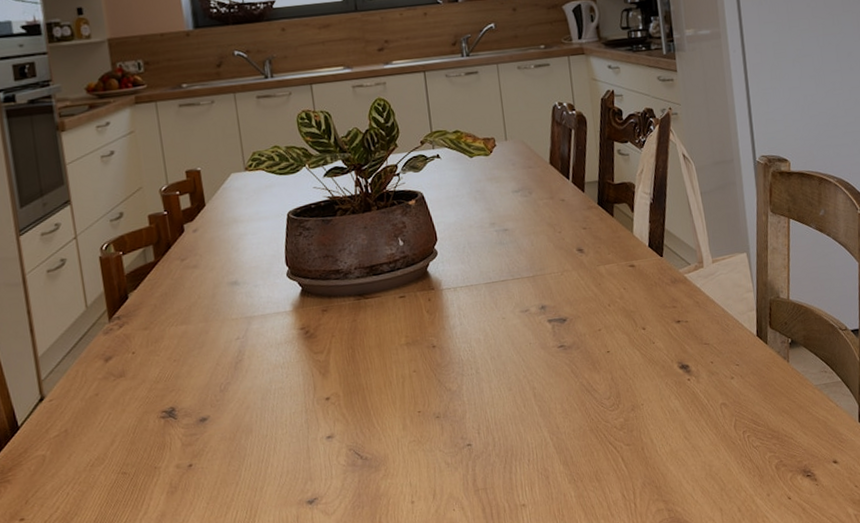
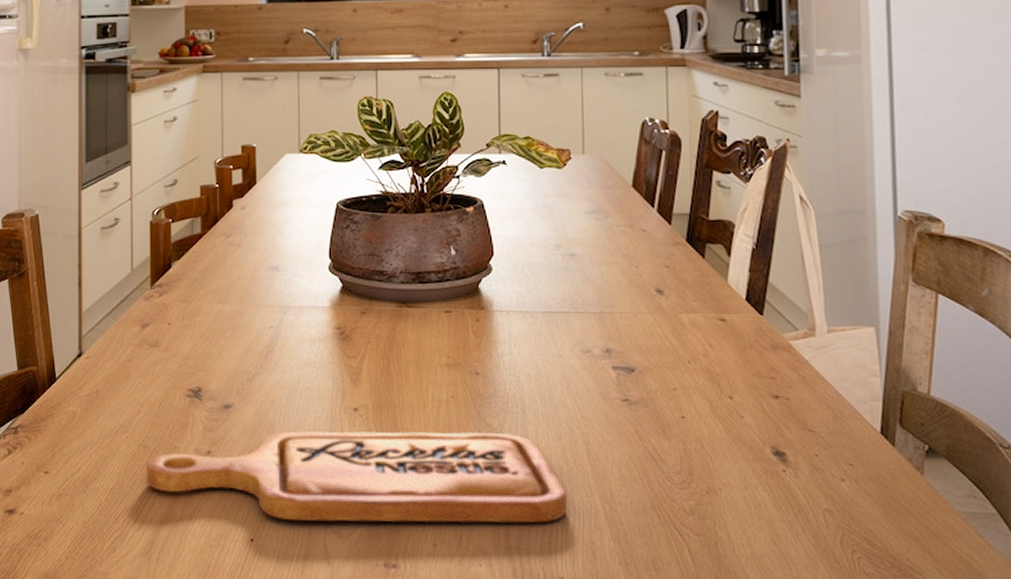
cutting board: none [127,393,522,512] -> present [145,430,568,524]

